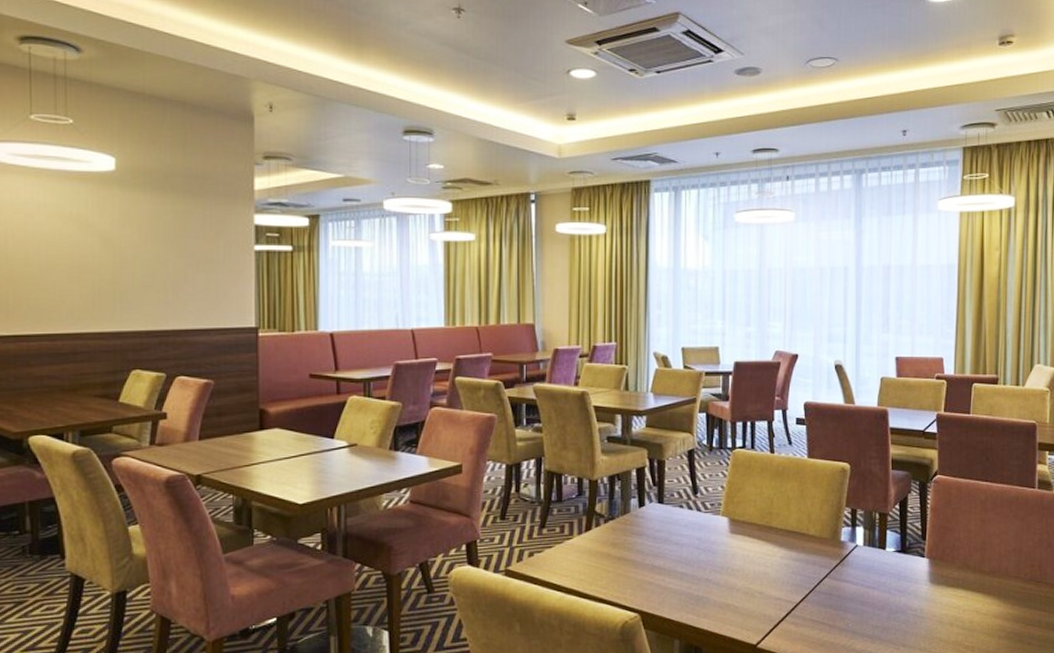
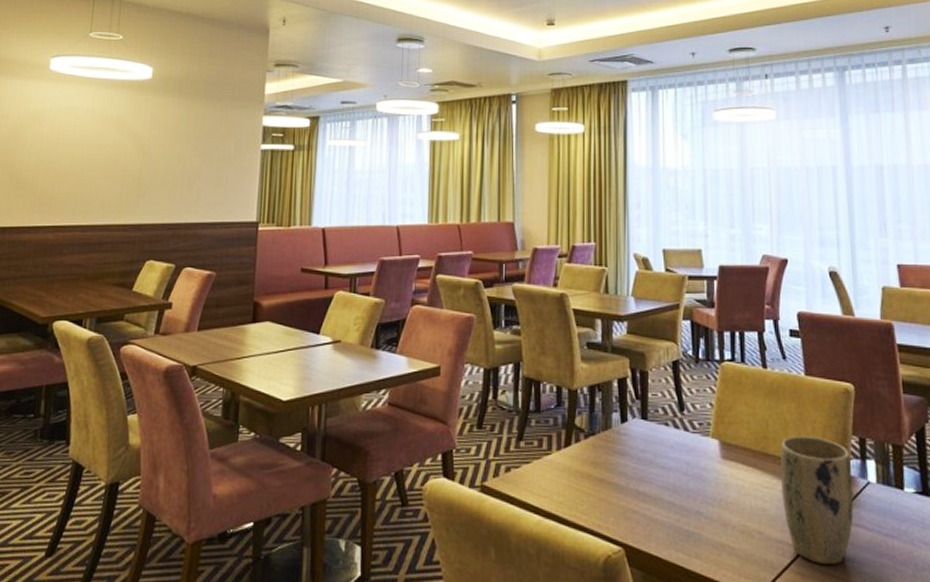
plant pot: none [782,510,844,615] -> present [780,436,854,566]

